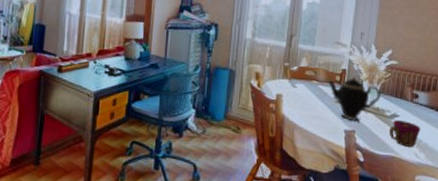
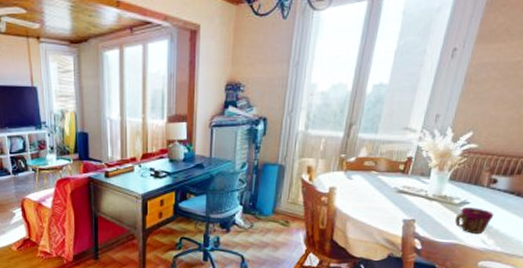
teapot: present [326,75,381,122] -> none [387,163,452,211]

